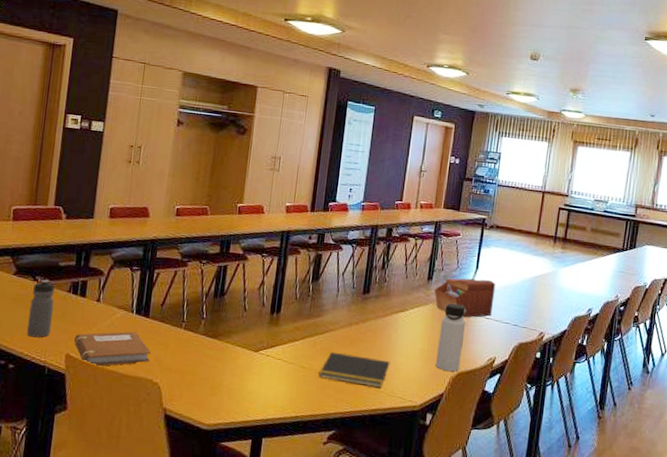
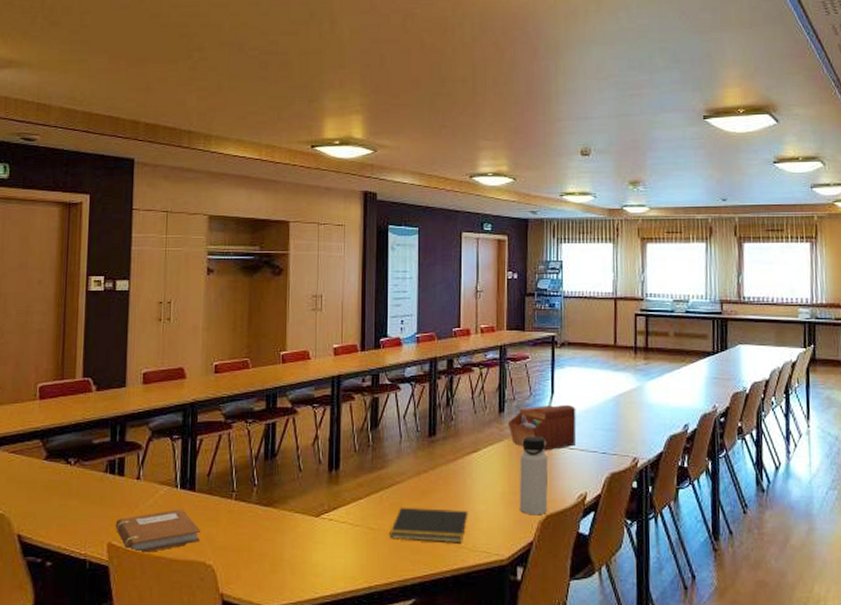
water bottle: present [27,279,55,338] -> none [63,460,91,528]

